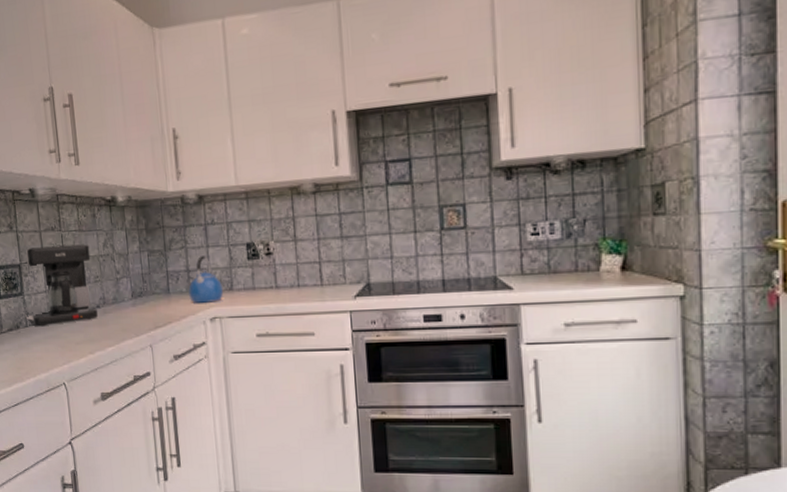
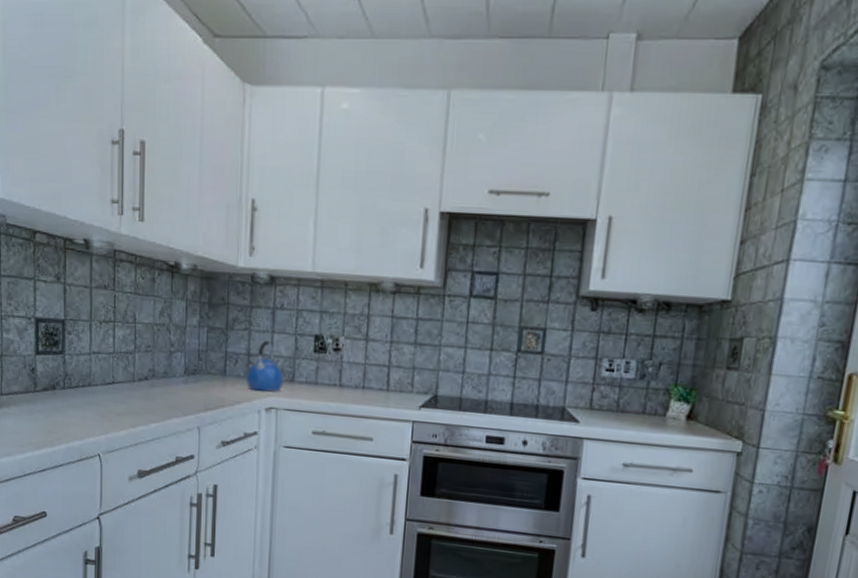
coffee maker: present [25,244,99,327] -> none [64,304,146,392]

